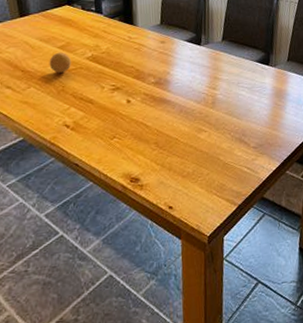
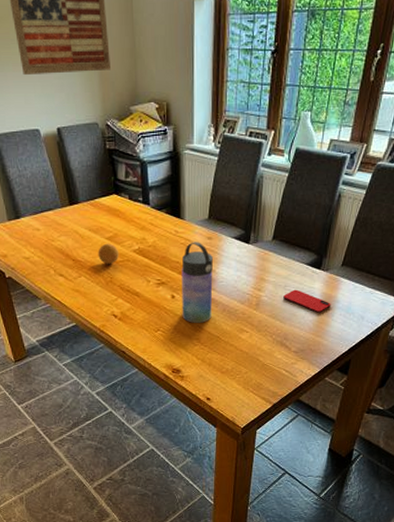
water bottle: none [136,46,169,127] -> present [181,242,213,323]
smartphone: none [237,85,283,107] -> present [283,289,331,313]

